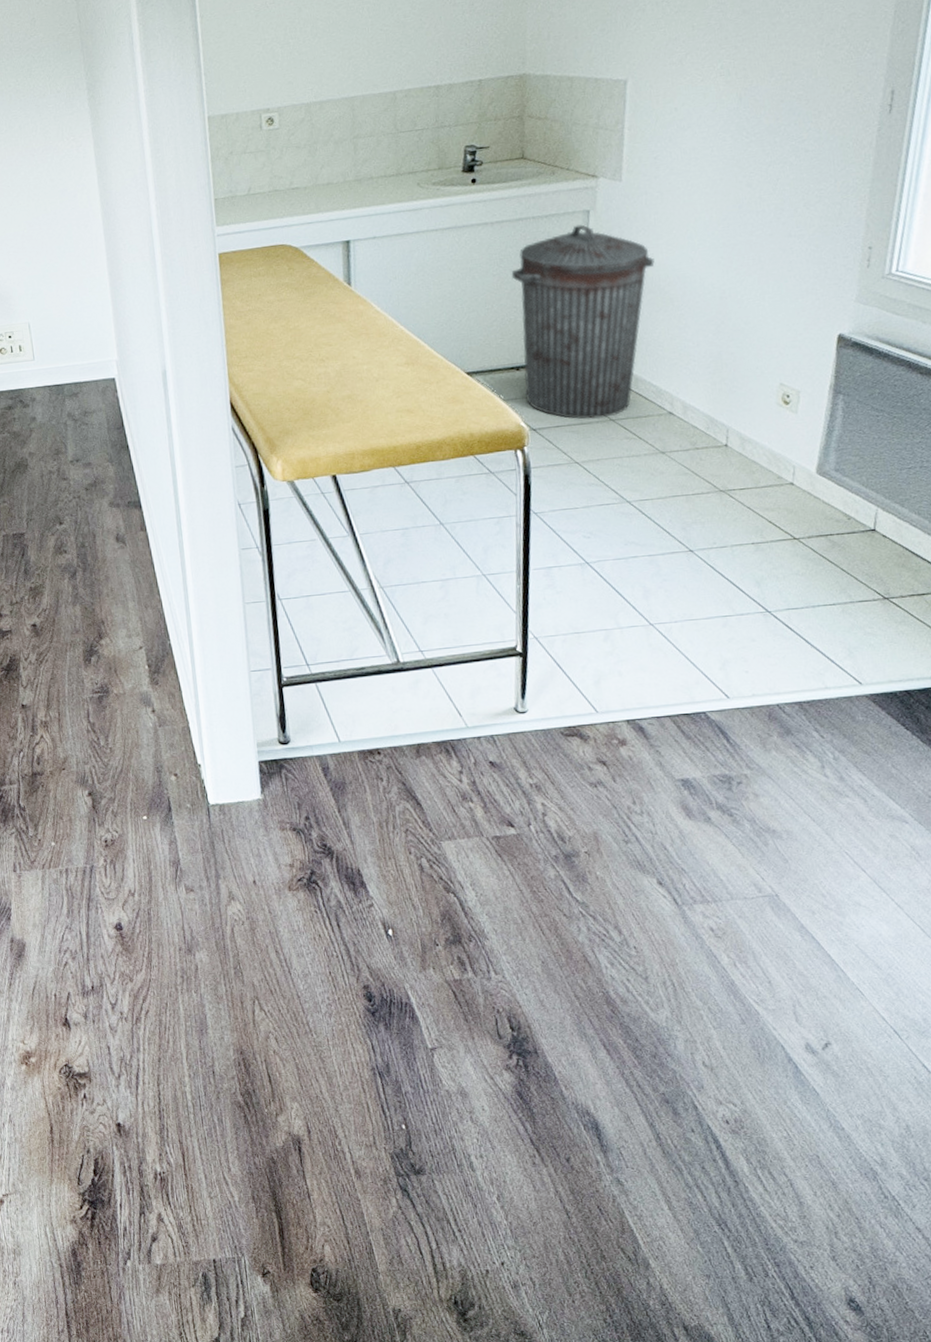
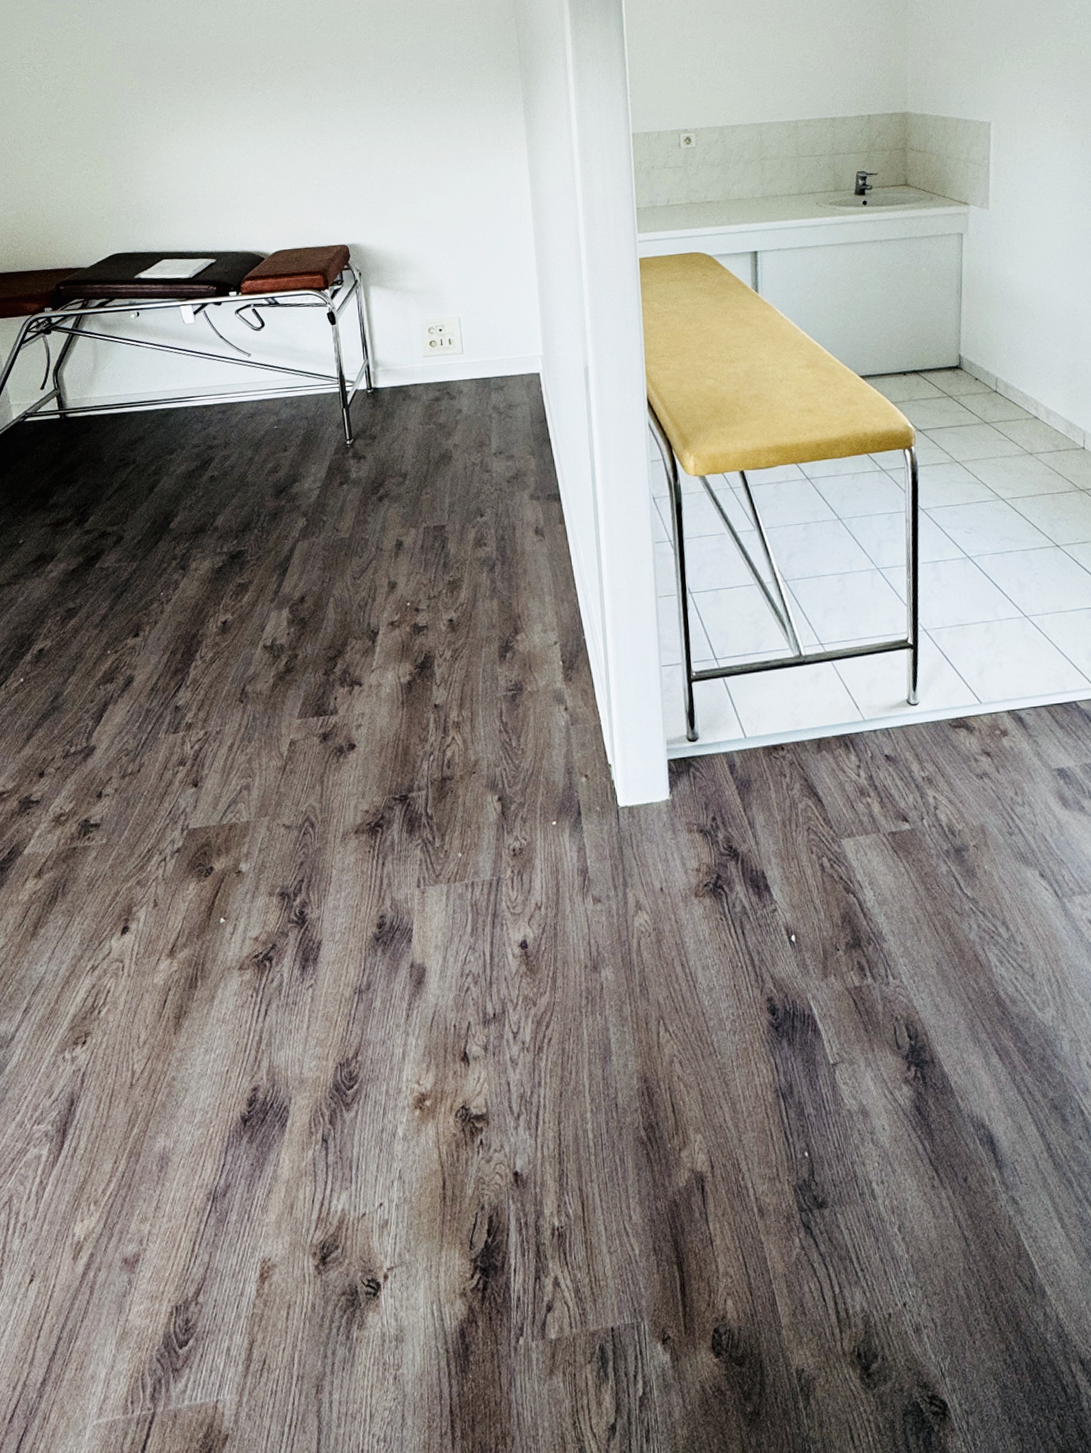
trash can: present [511,224,655,420] -> none [898,245,1018,422]

